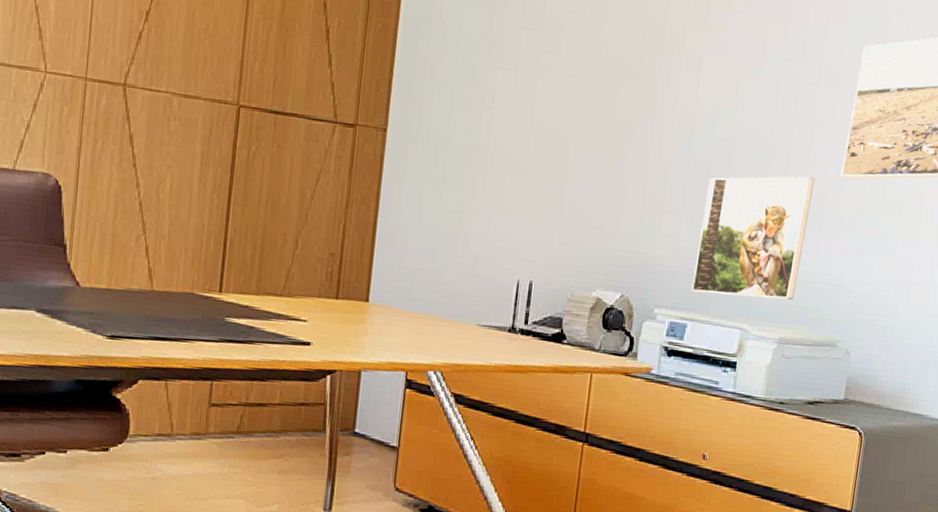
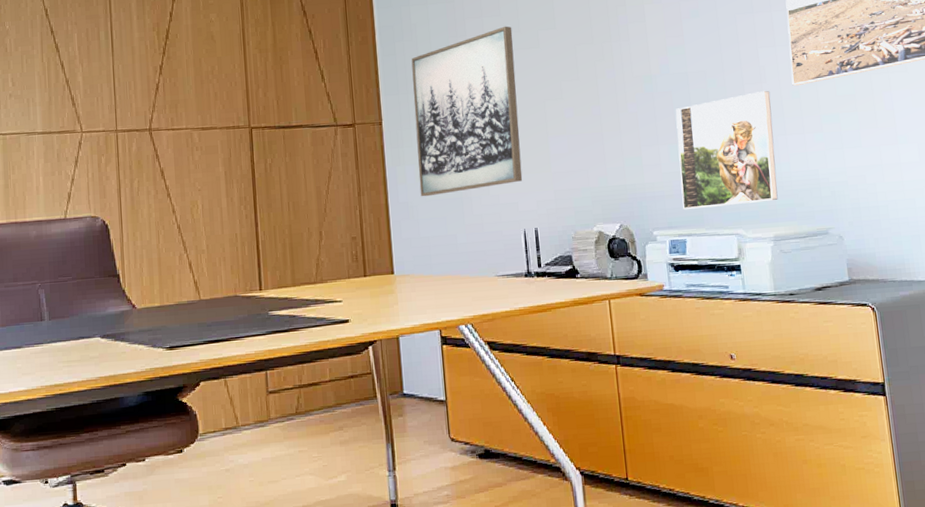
wall art: none [413,44,553,227] -> present [411,26,523,197]

